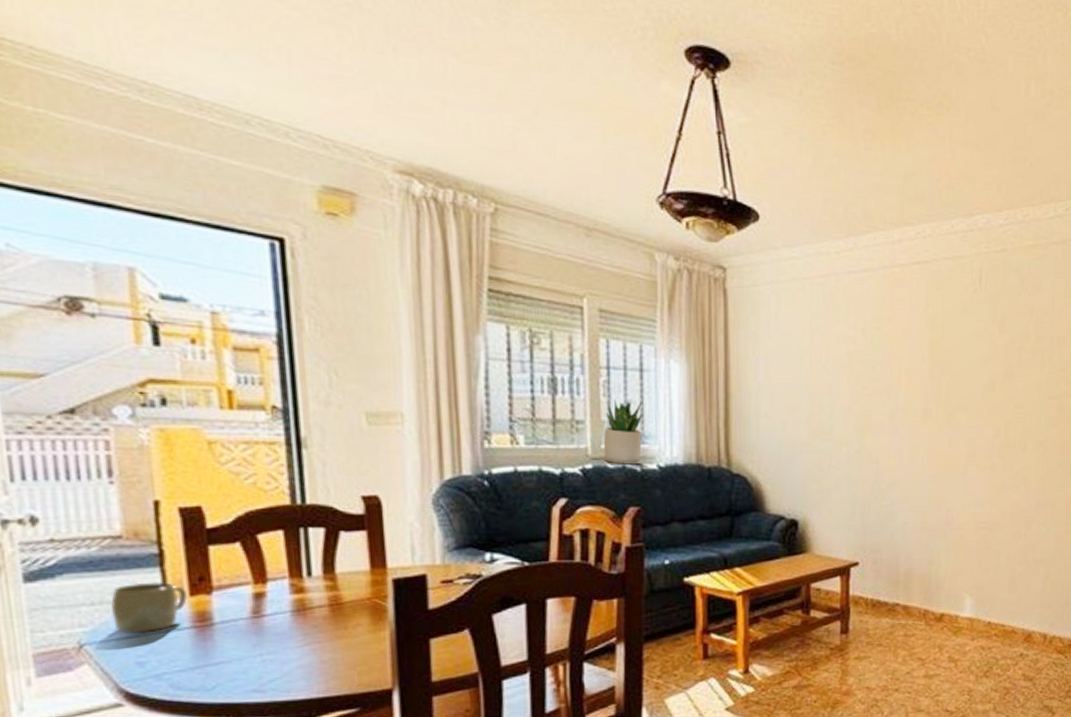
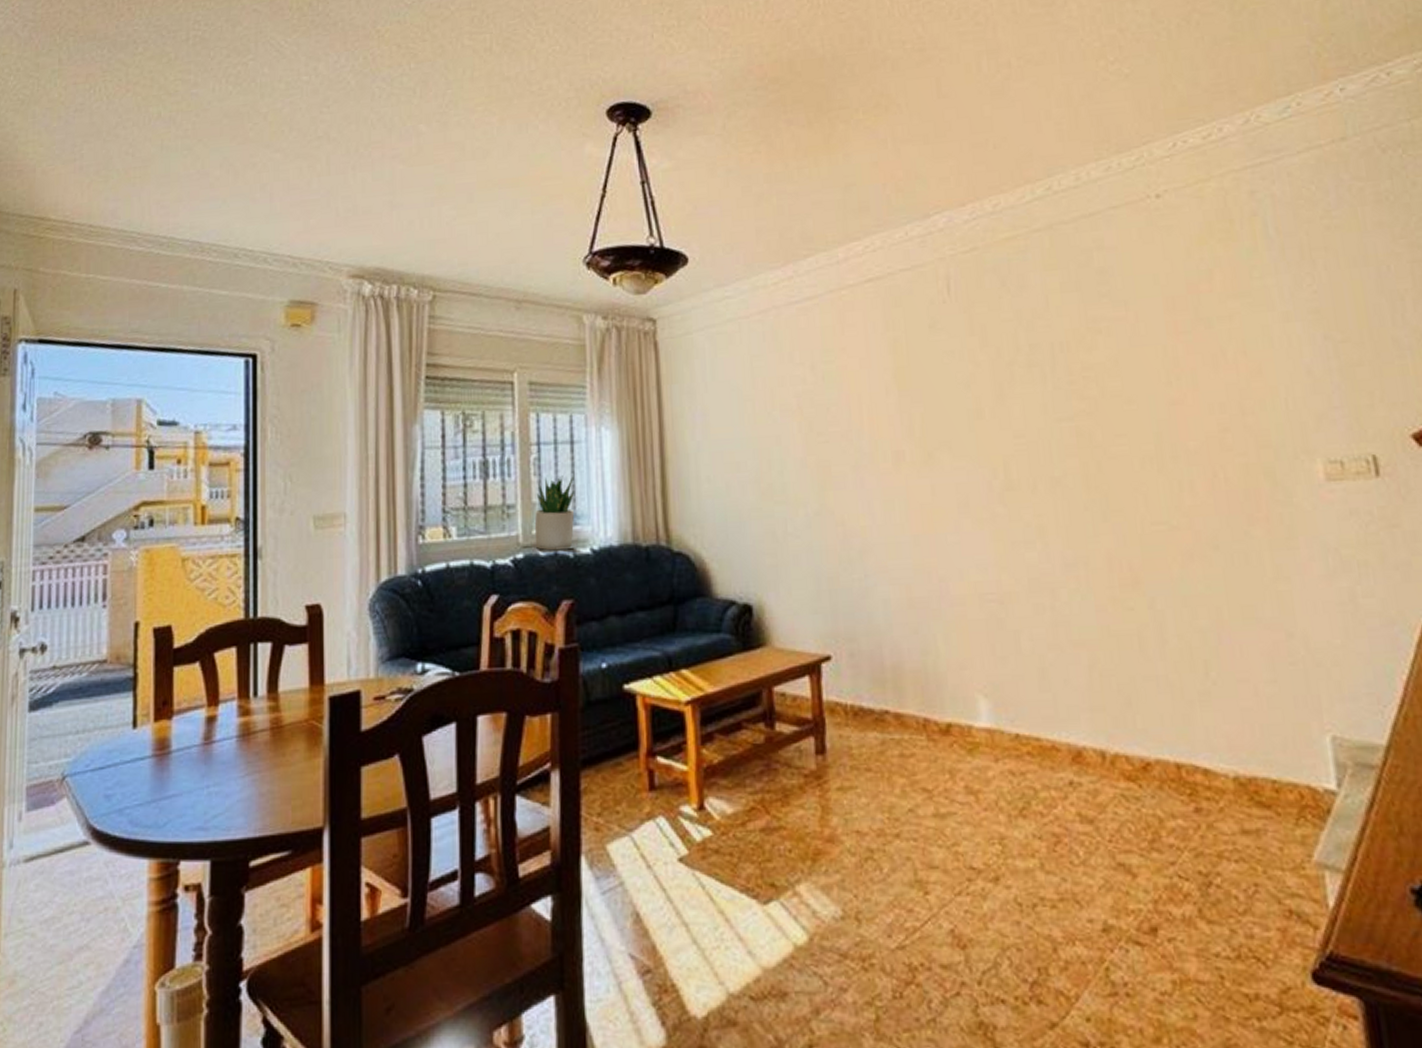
mug: present [111,582,188,633] -> none [90,707,152,763]

